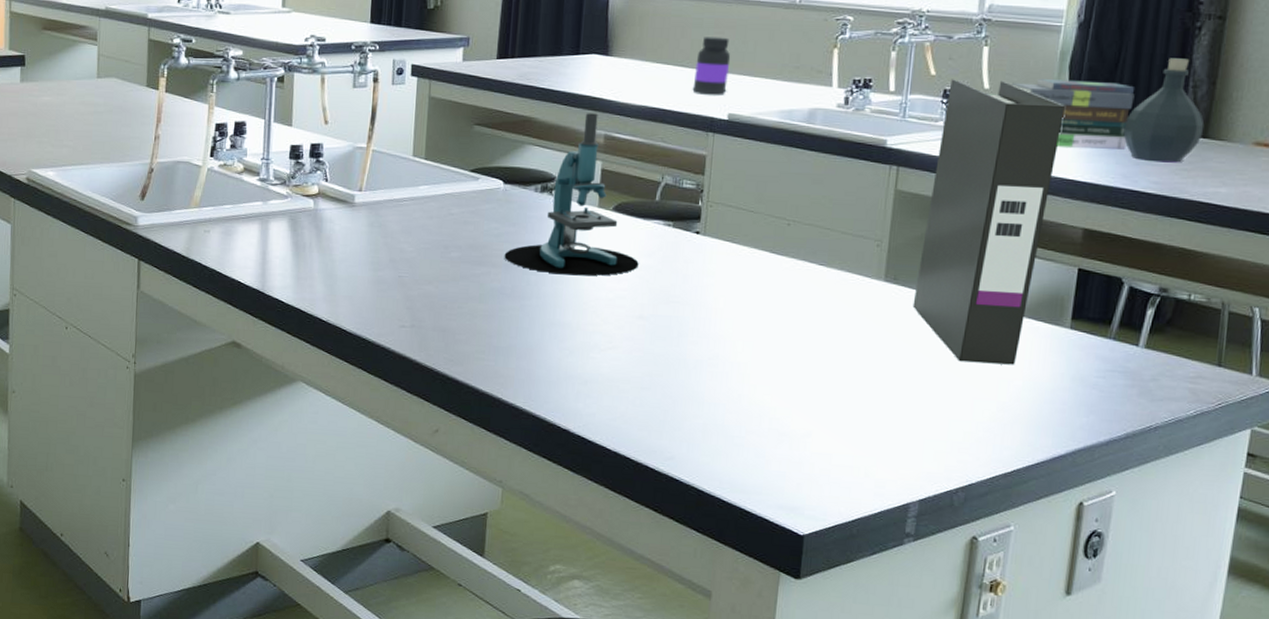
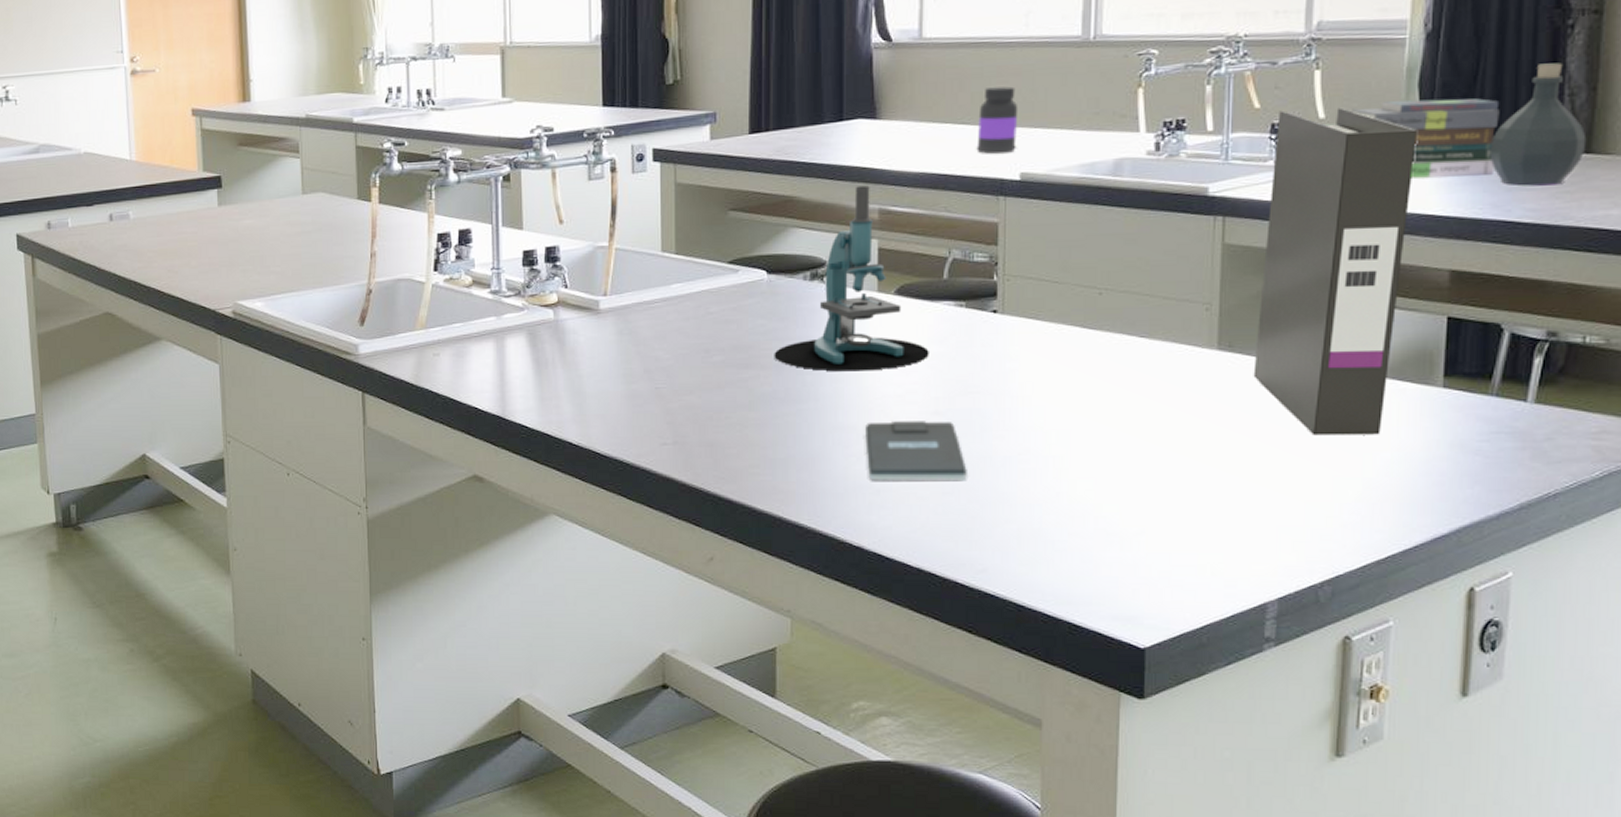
calculator: none [577,320,664,378] -> present [864,421,967,481]

